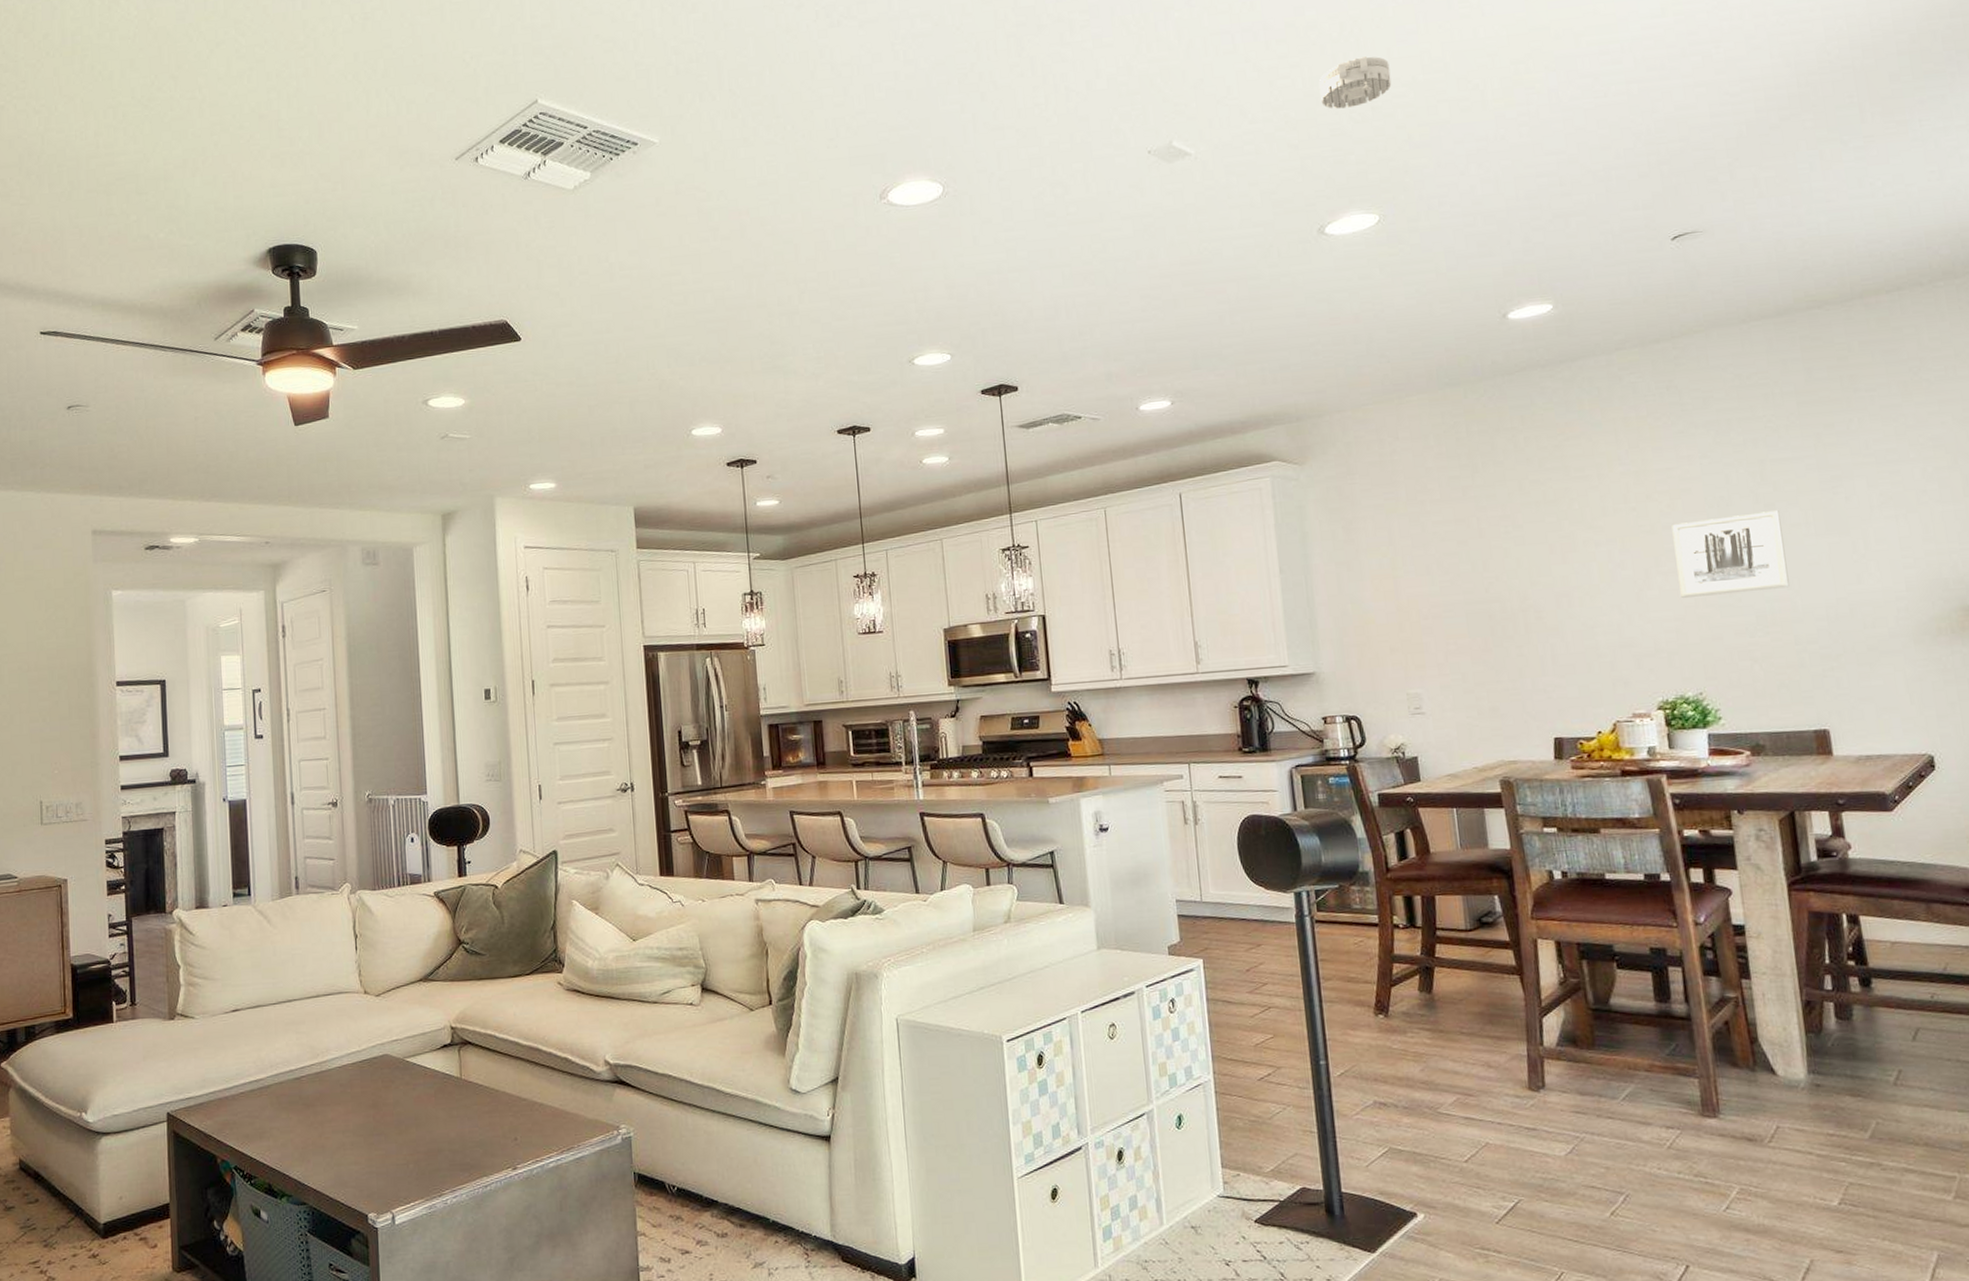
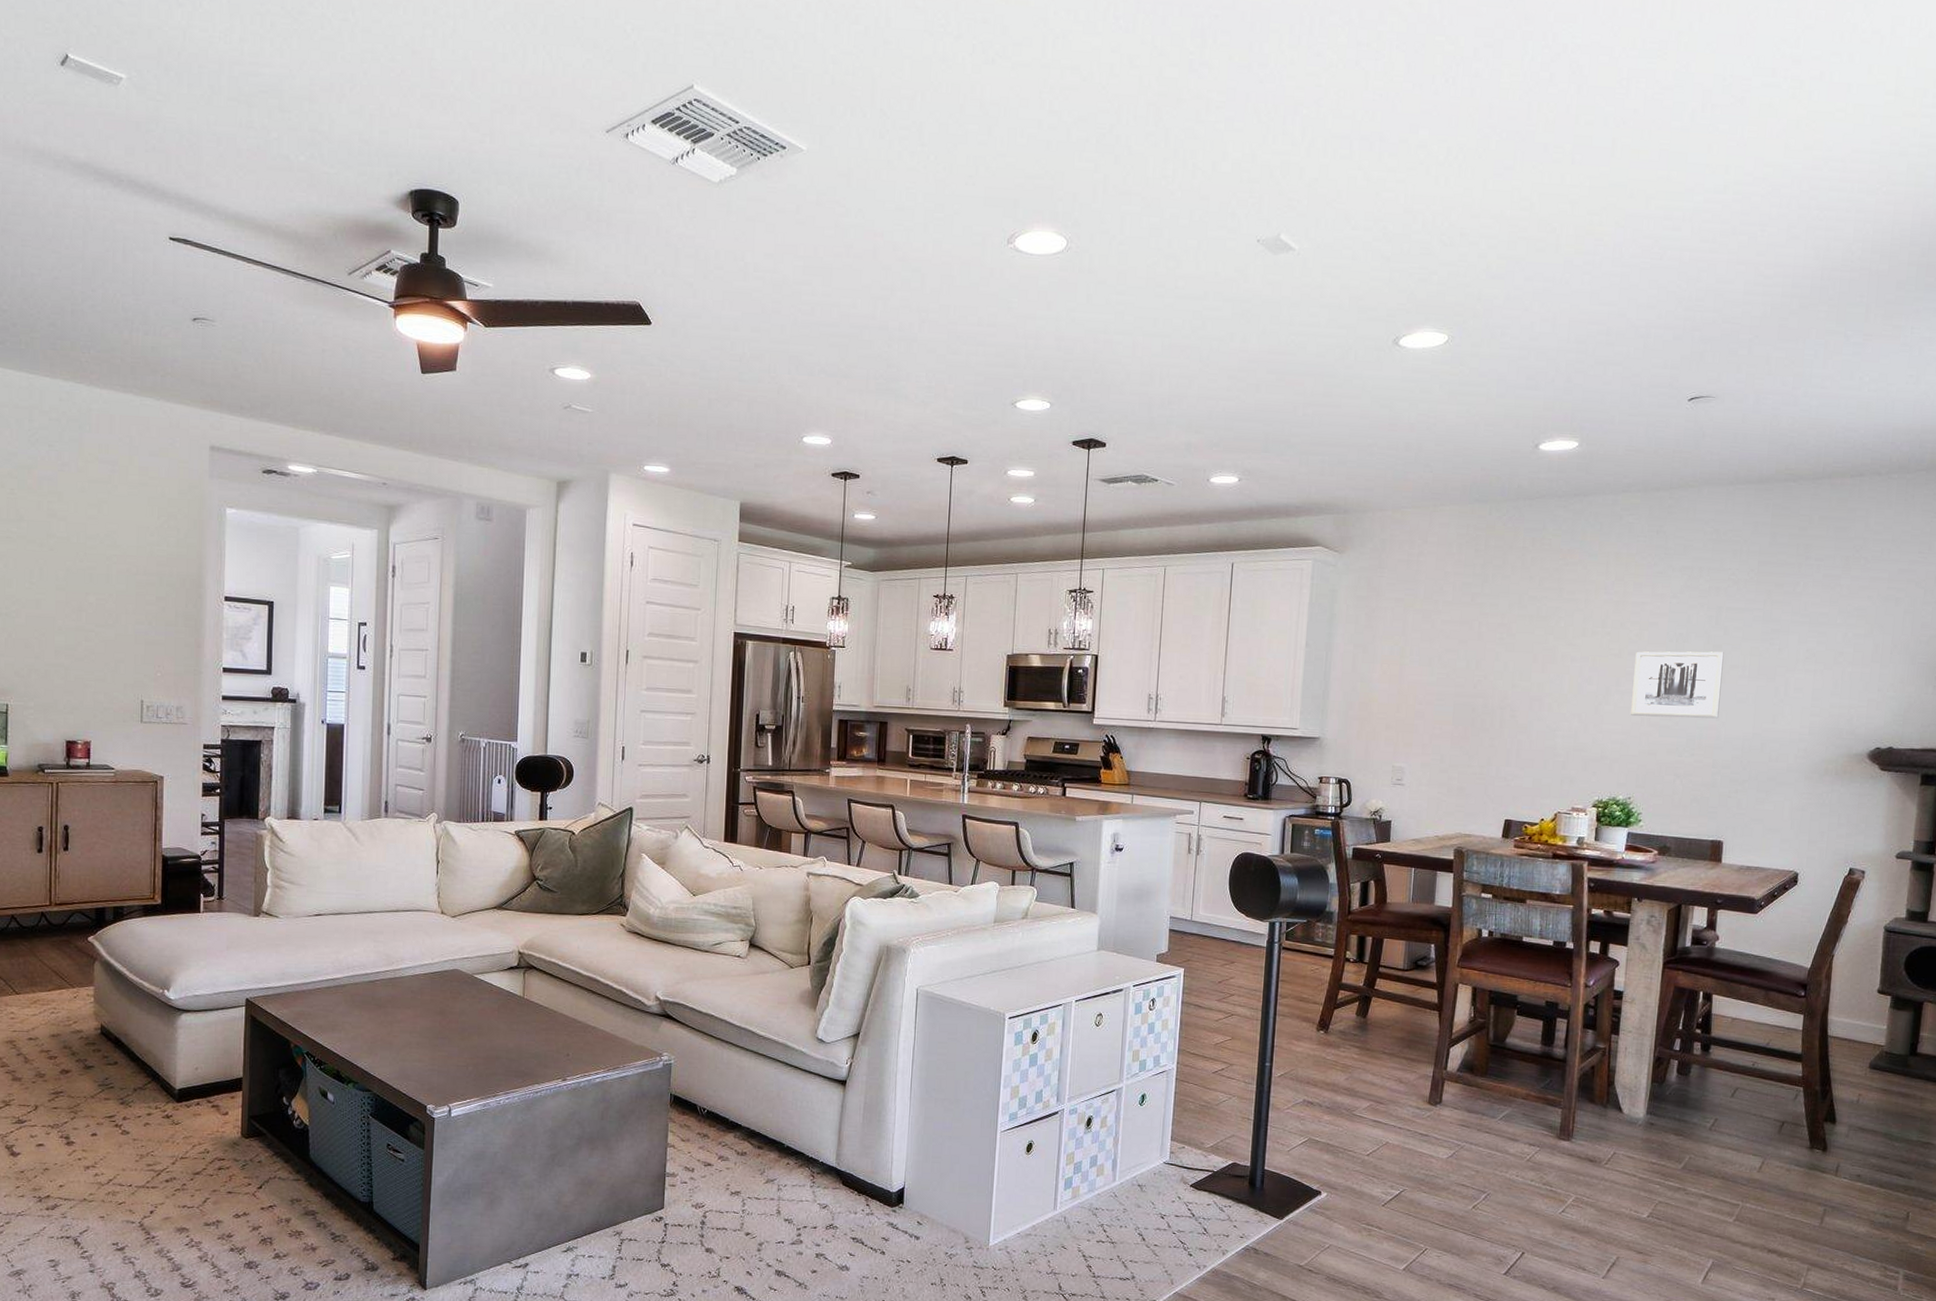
smoke detector: present [1318,56,1392,109] -> none [1418,183,1483,230]

